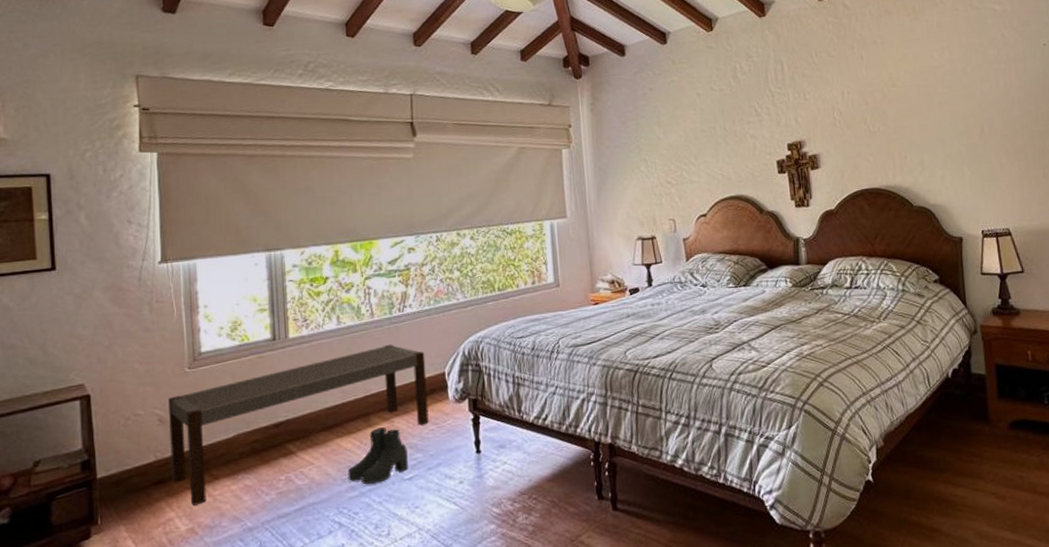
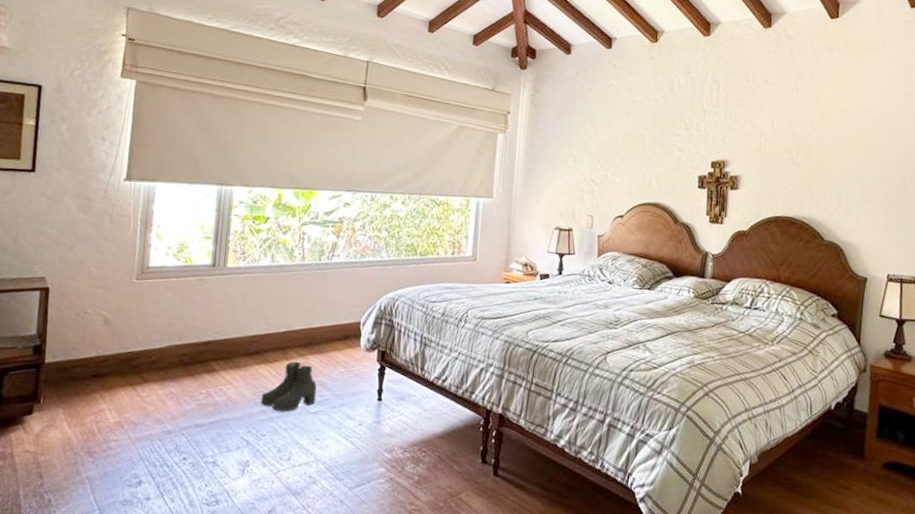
bench: present [168,344,429,506] -> none [108,287,345,402]

